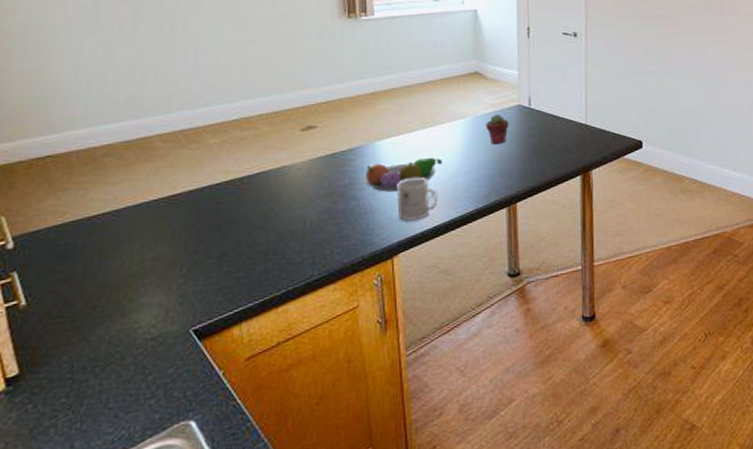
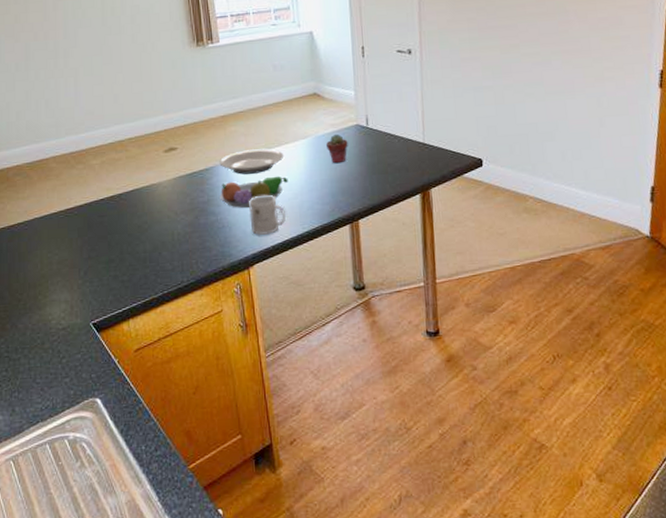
plate: none [366,128,440,156] -> present [219,148,284,175]

